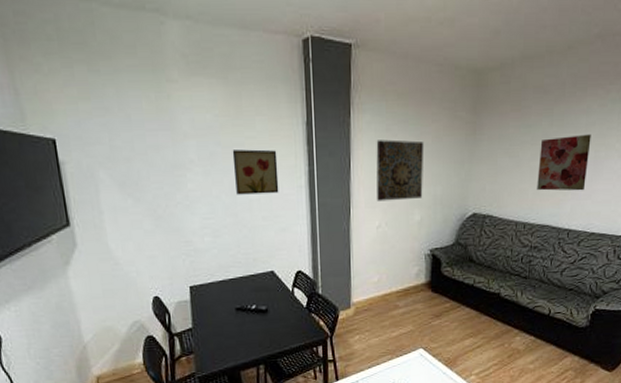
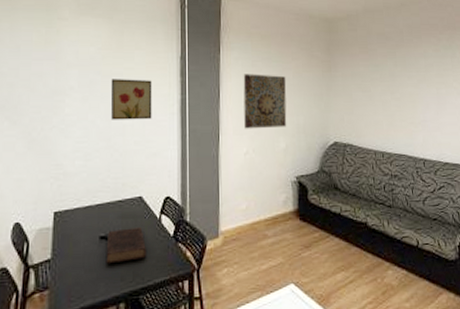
book: none [243,300,281,332] -> present [106,227,146,264]
wall art: present [537,134,591,191] -> none [388,74,433,123]

